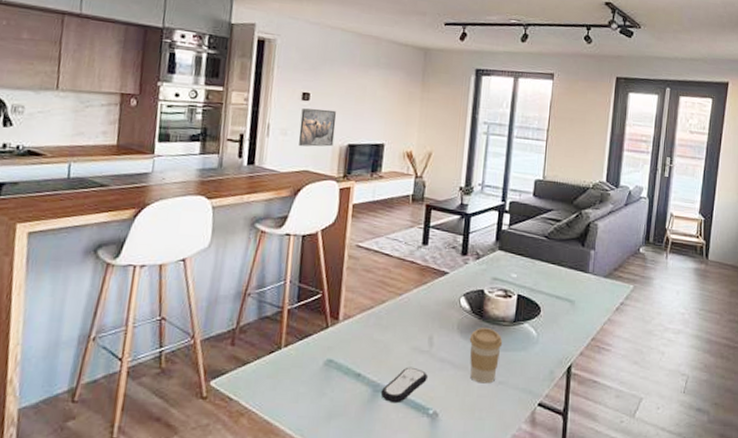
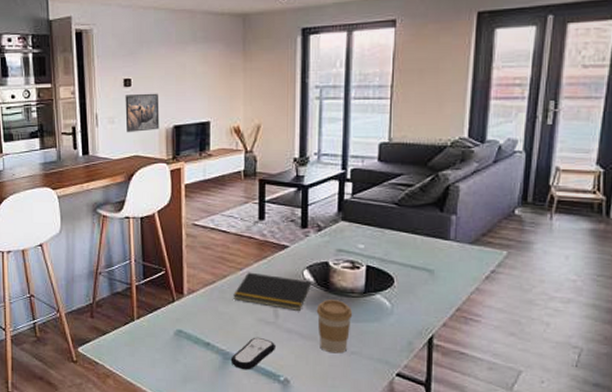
notepad: none [390,297,468,339] -> present [233,272,312,311]

